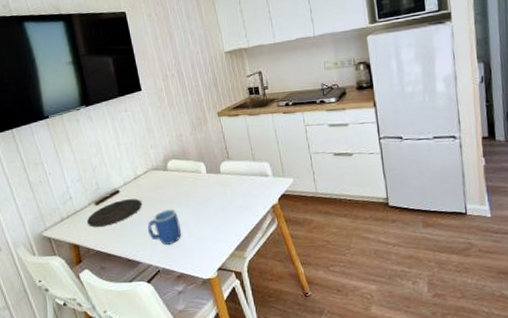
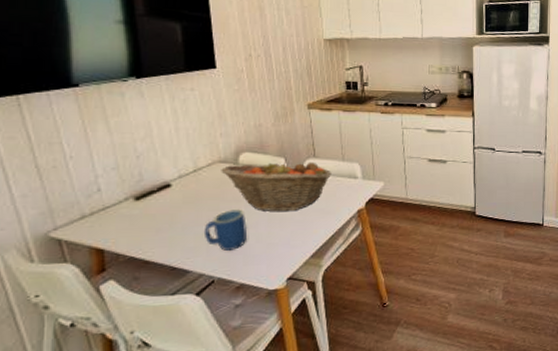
plate: present [86,199,142,227] -> none [119,195,200,228]
fruit basket: none [154,163,245,211] -> present [221,159,331,212]

